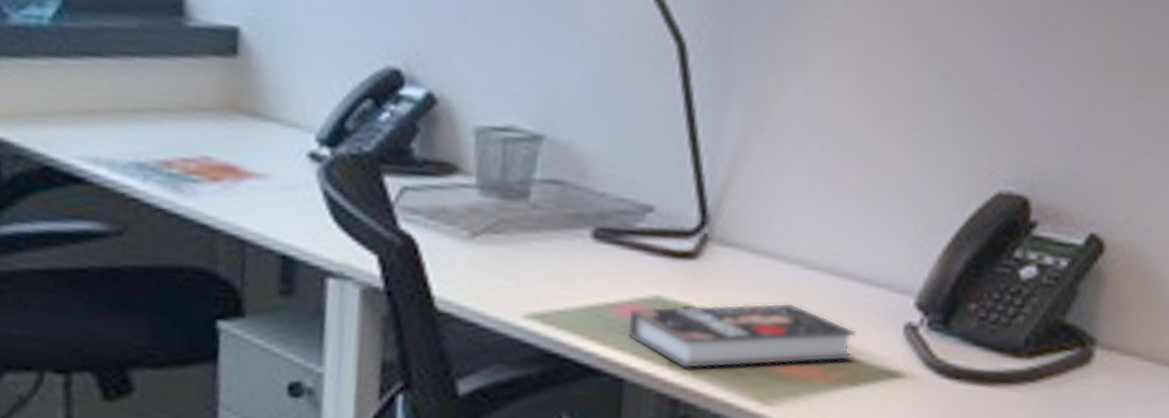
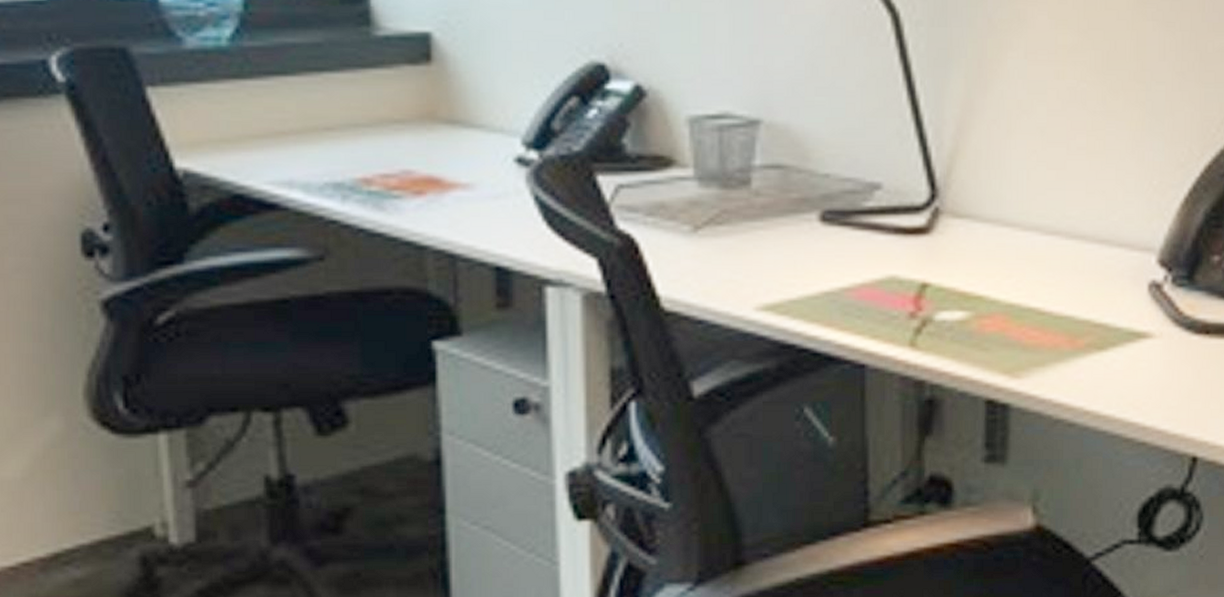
book: present [627,302,857,369] -> none [864,270,1101,348]

